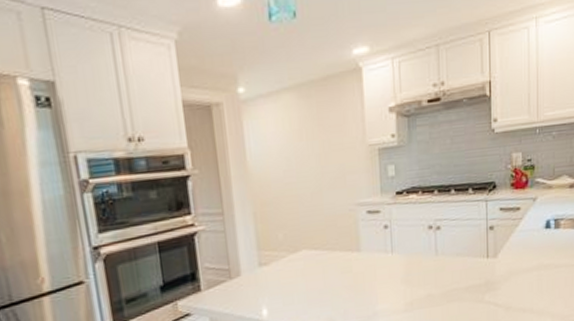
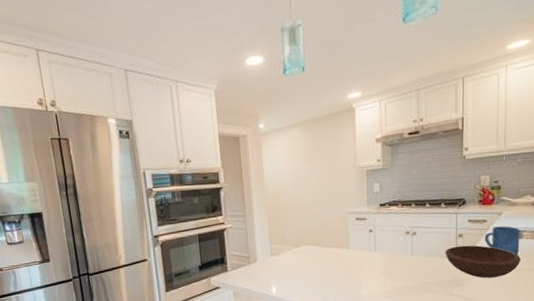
bowl: none [474,239,558,279] -> present [445,245,521,278]
mug: none [518,213,557,249] -> present [484,226,520,255]

